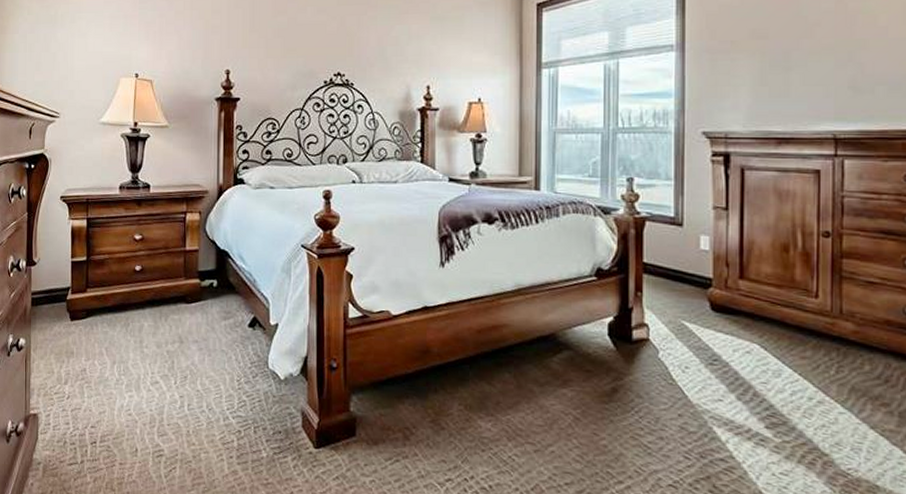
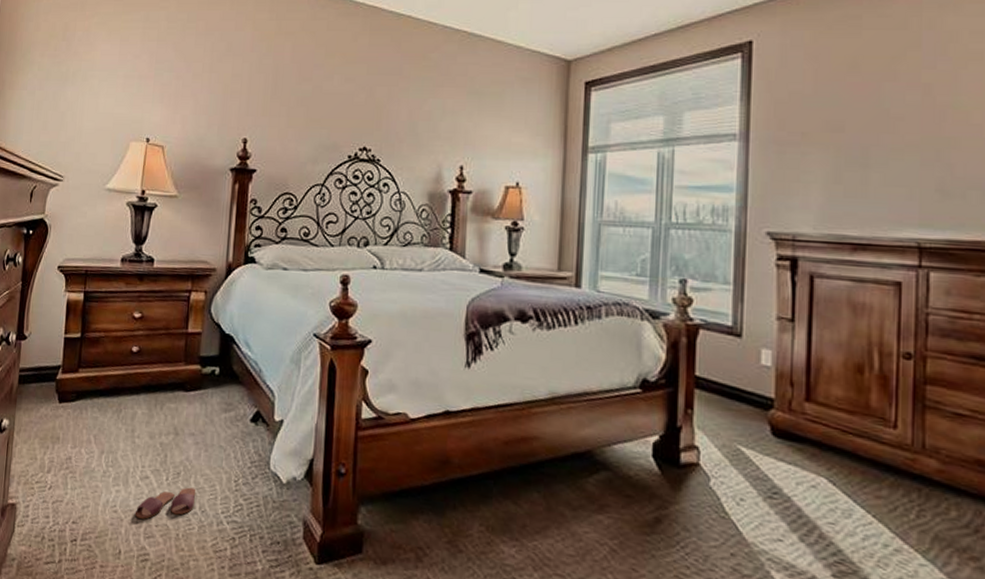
slippers: none [148,388,203,420] -> present [134,487,196,519]

